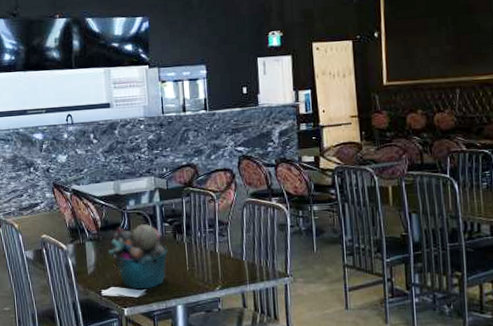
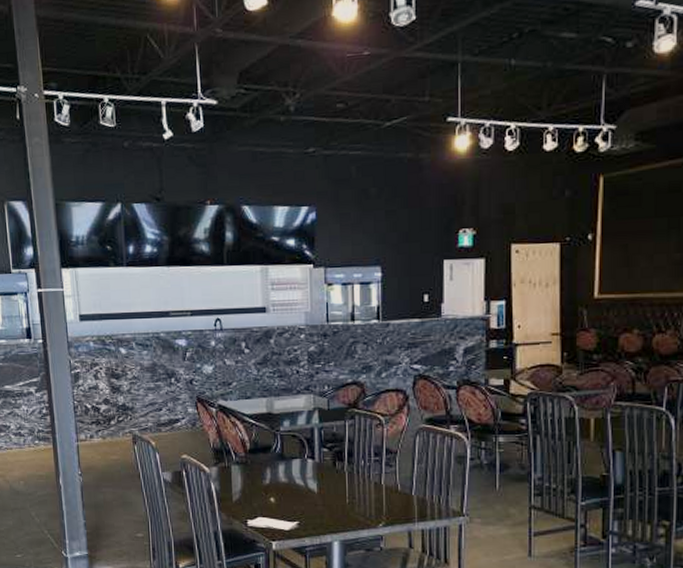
bucket: present [107,224,168,290] -> none [256,449,326,522]

